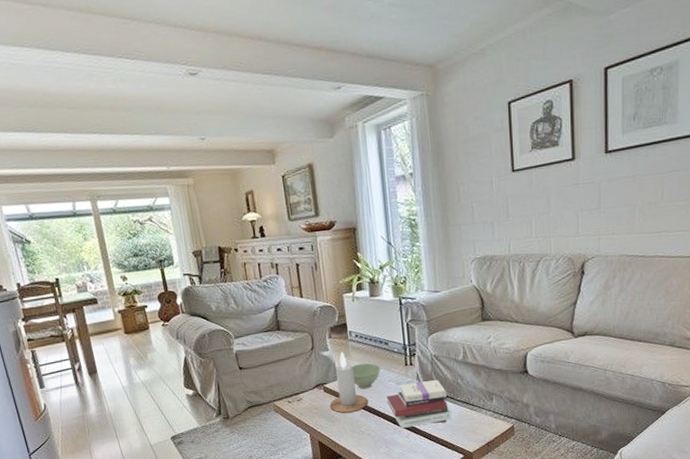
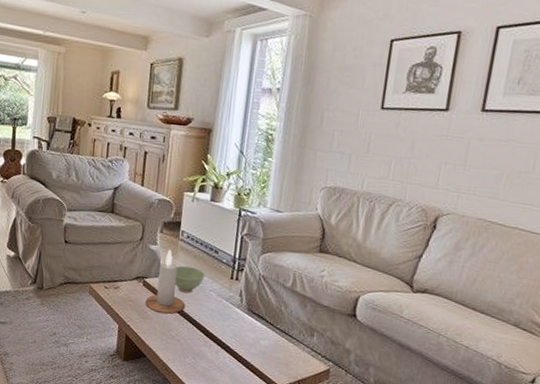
books: present [386,379,452,429] -> none [203,297,268,348]

